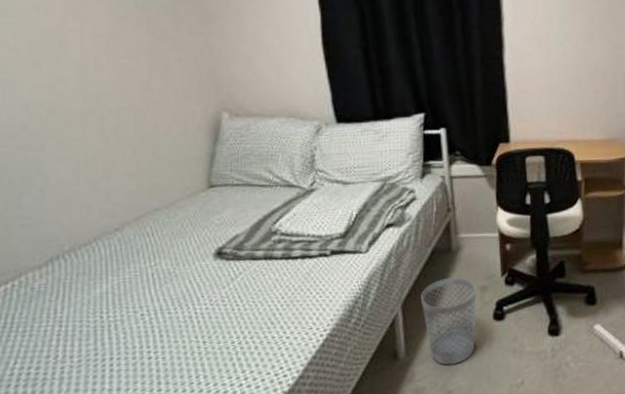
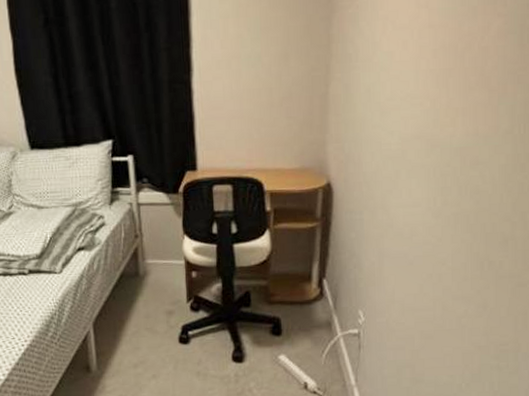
wastebasket: present [421,277,477,366] -> none [110,301,163,381]

